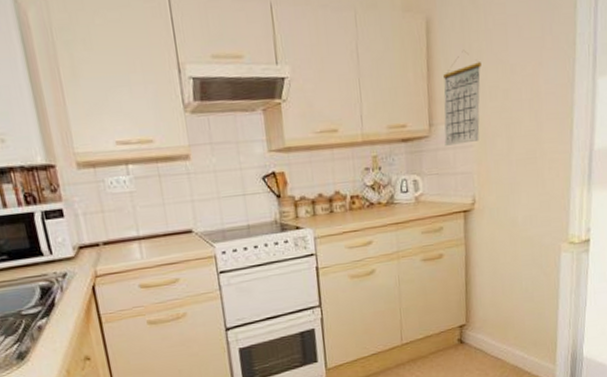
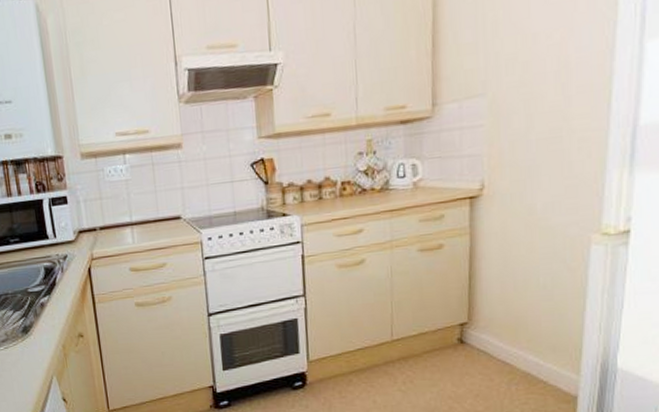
calendar: present [443,49,481,146] -> none [449,21,496,127]

